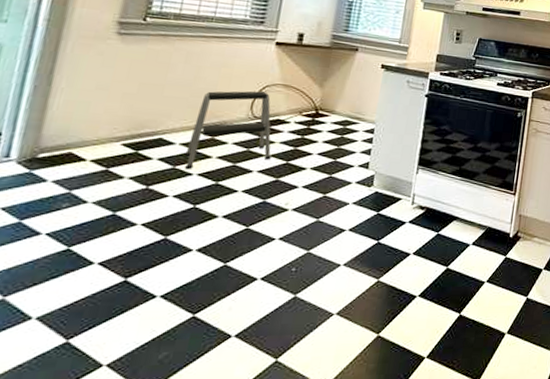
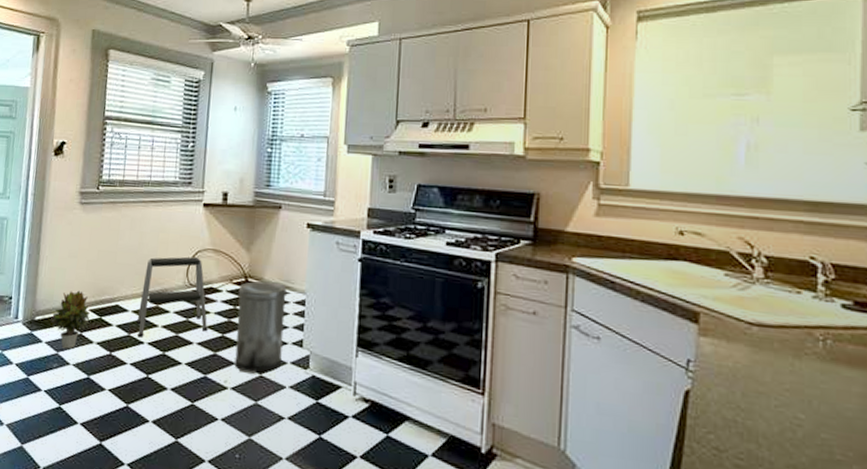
potted plant: none [60,124,122,187] -> present [50,290,90,349]
pedal bin: none [298,113,358,195] -> present [235,280,287,374]

